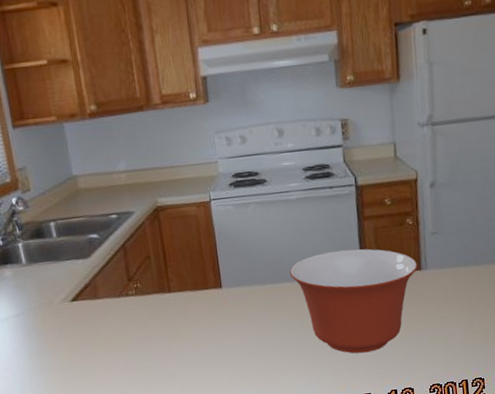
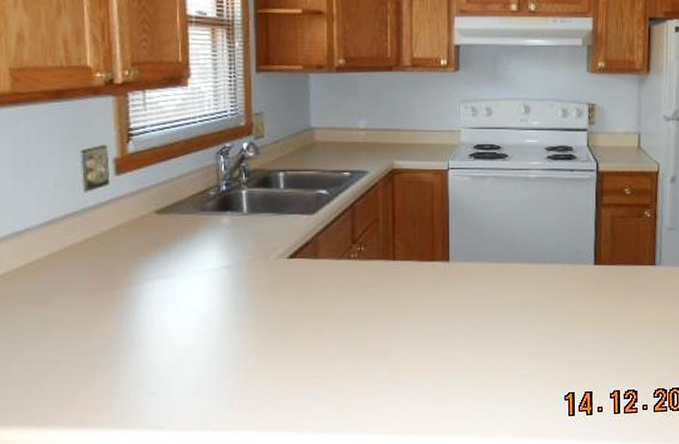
mixing bowl: present [289,248,418,354] -> none [520,236,652,347]

